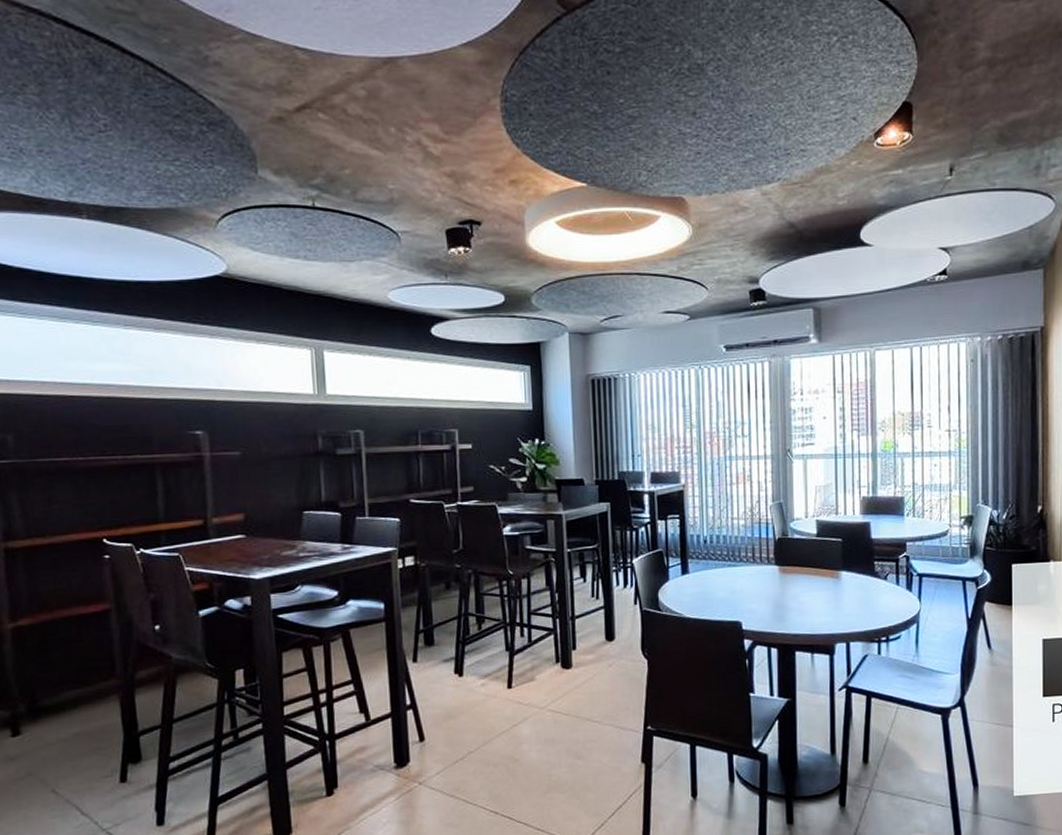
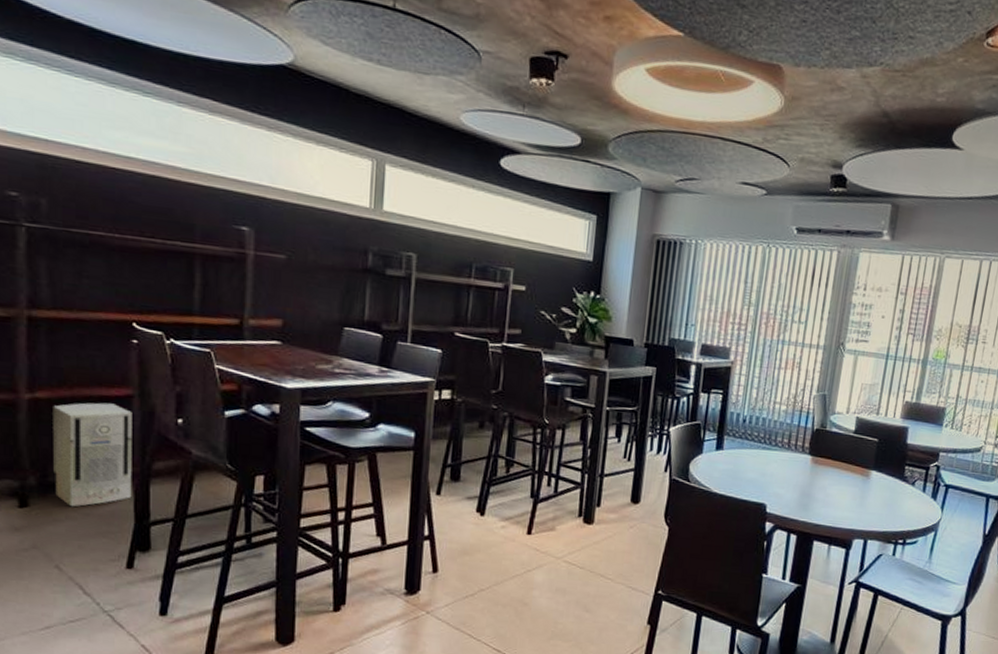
air purifier: none [35,620,119,729] -> present [53,402,132,507]

